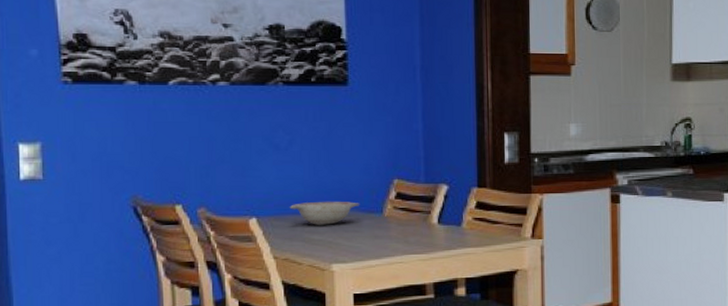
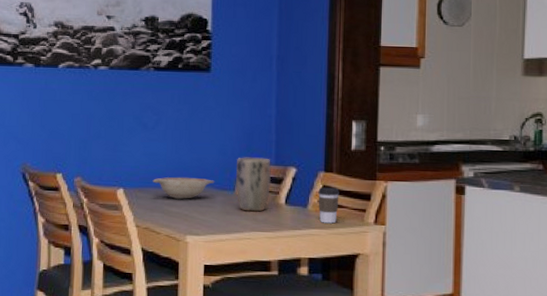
plant pot: none [382,176,422,234] -> present [235,157,272,212]
coffee cup: none [472,204,494,241] -> present [318,187,339,224]

